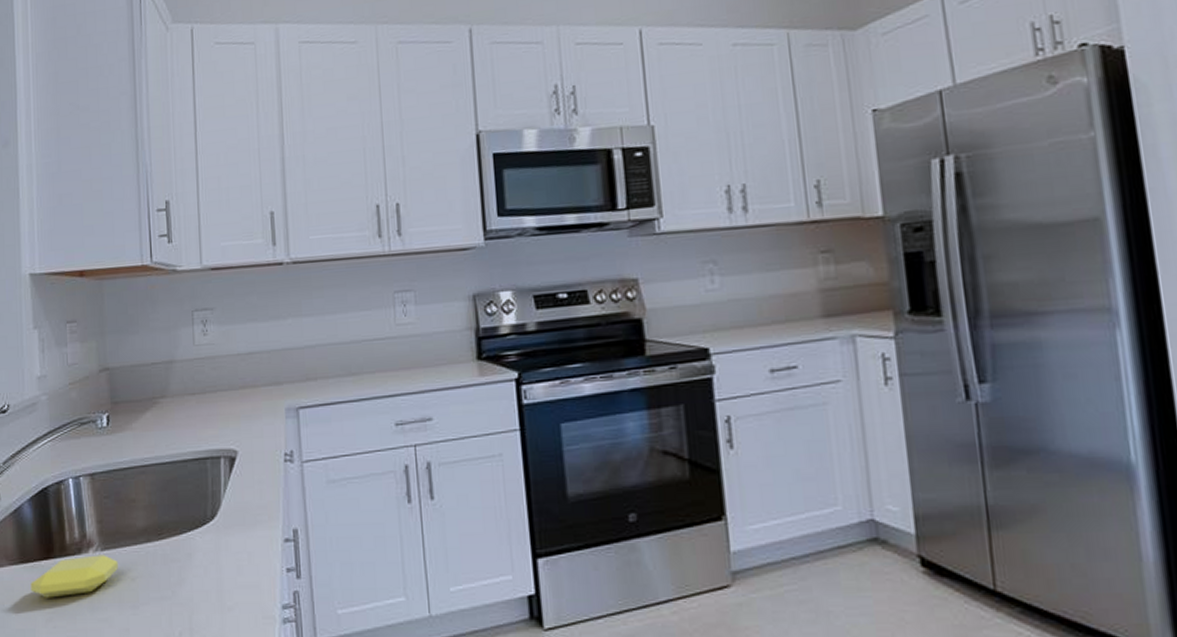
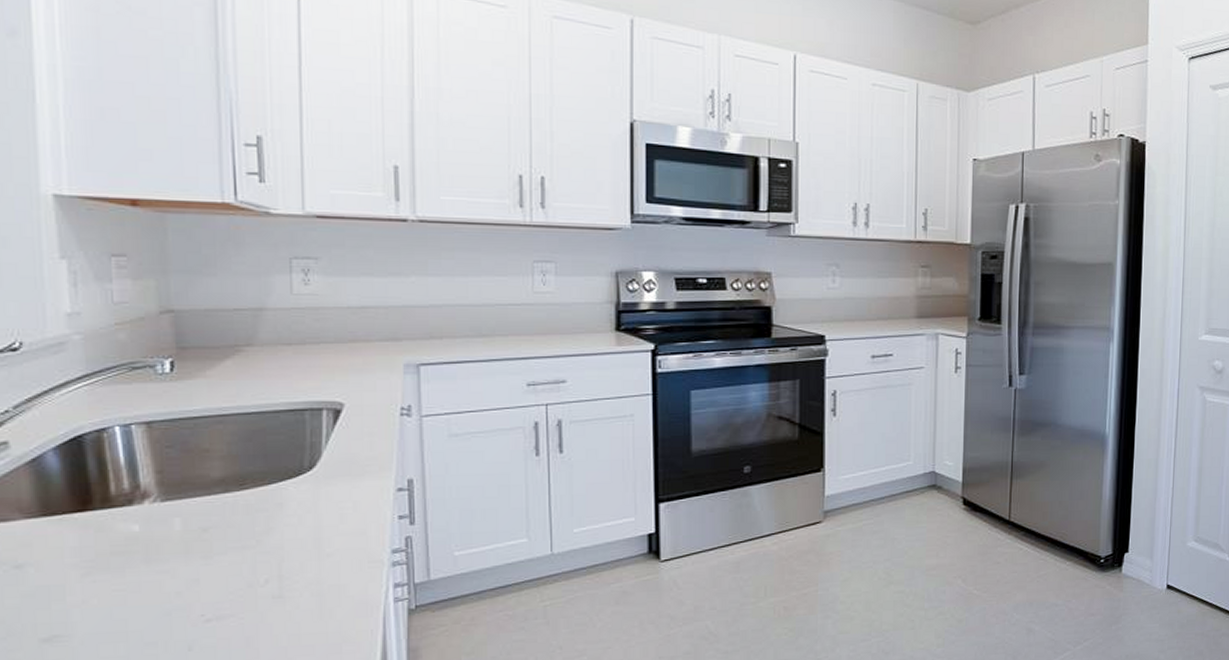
soap bar: present [30,555,118,598] -> none [57,506,185,552]

